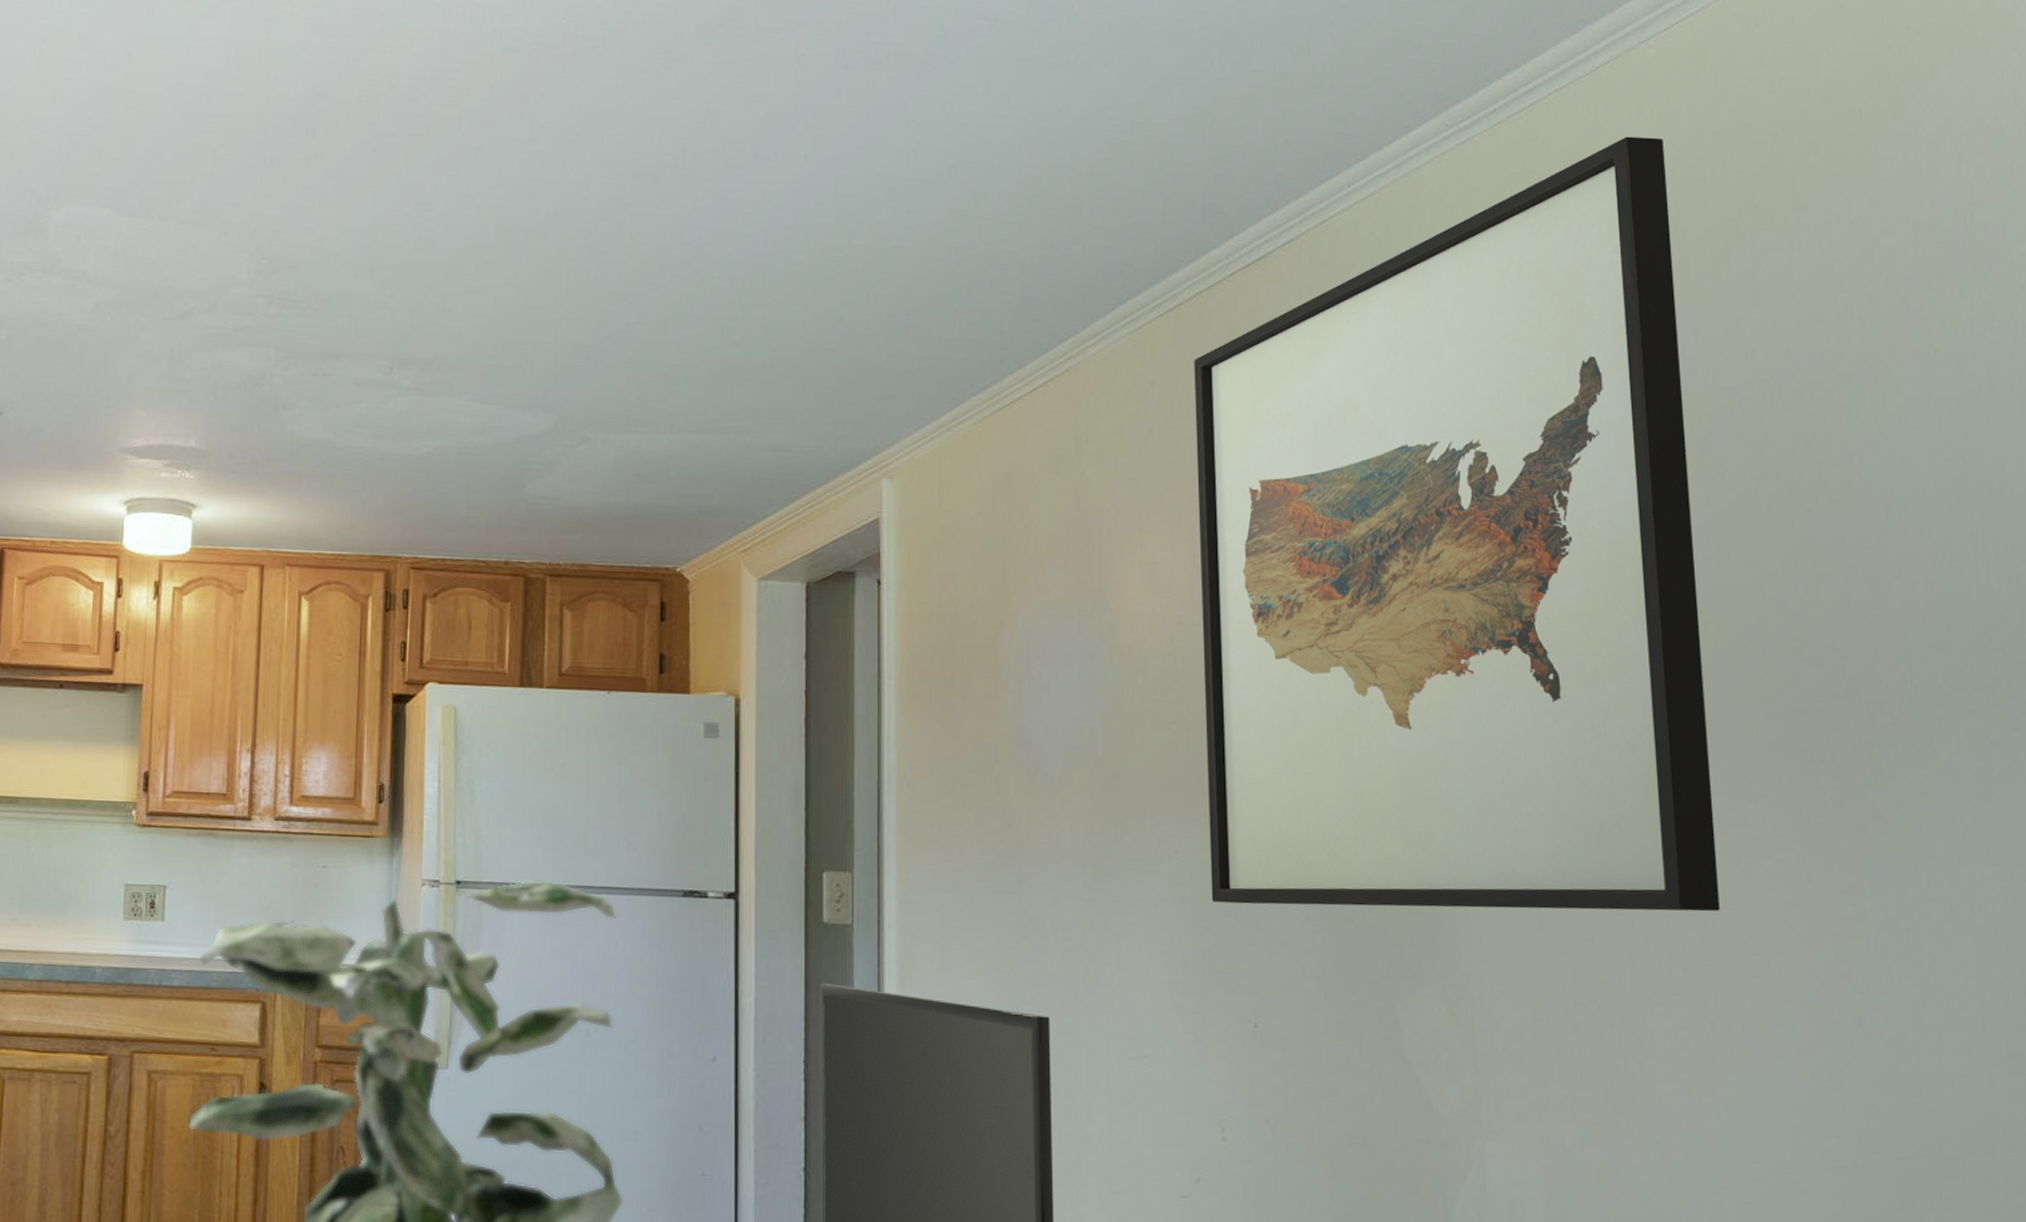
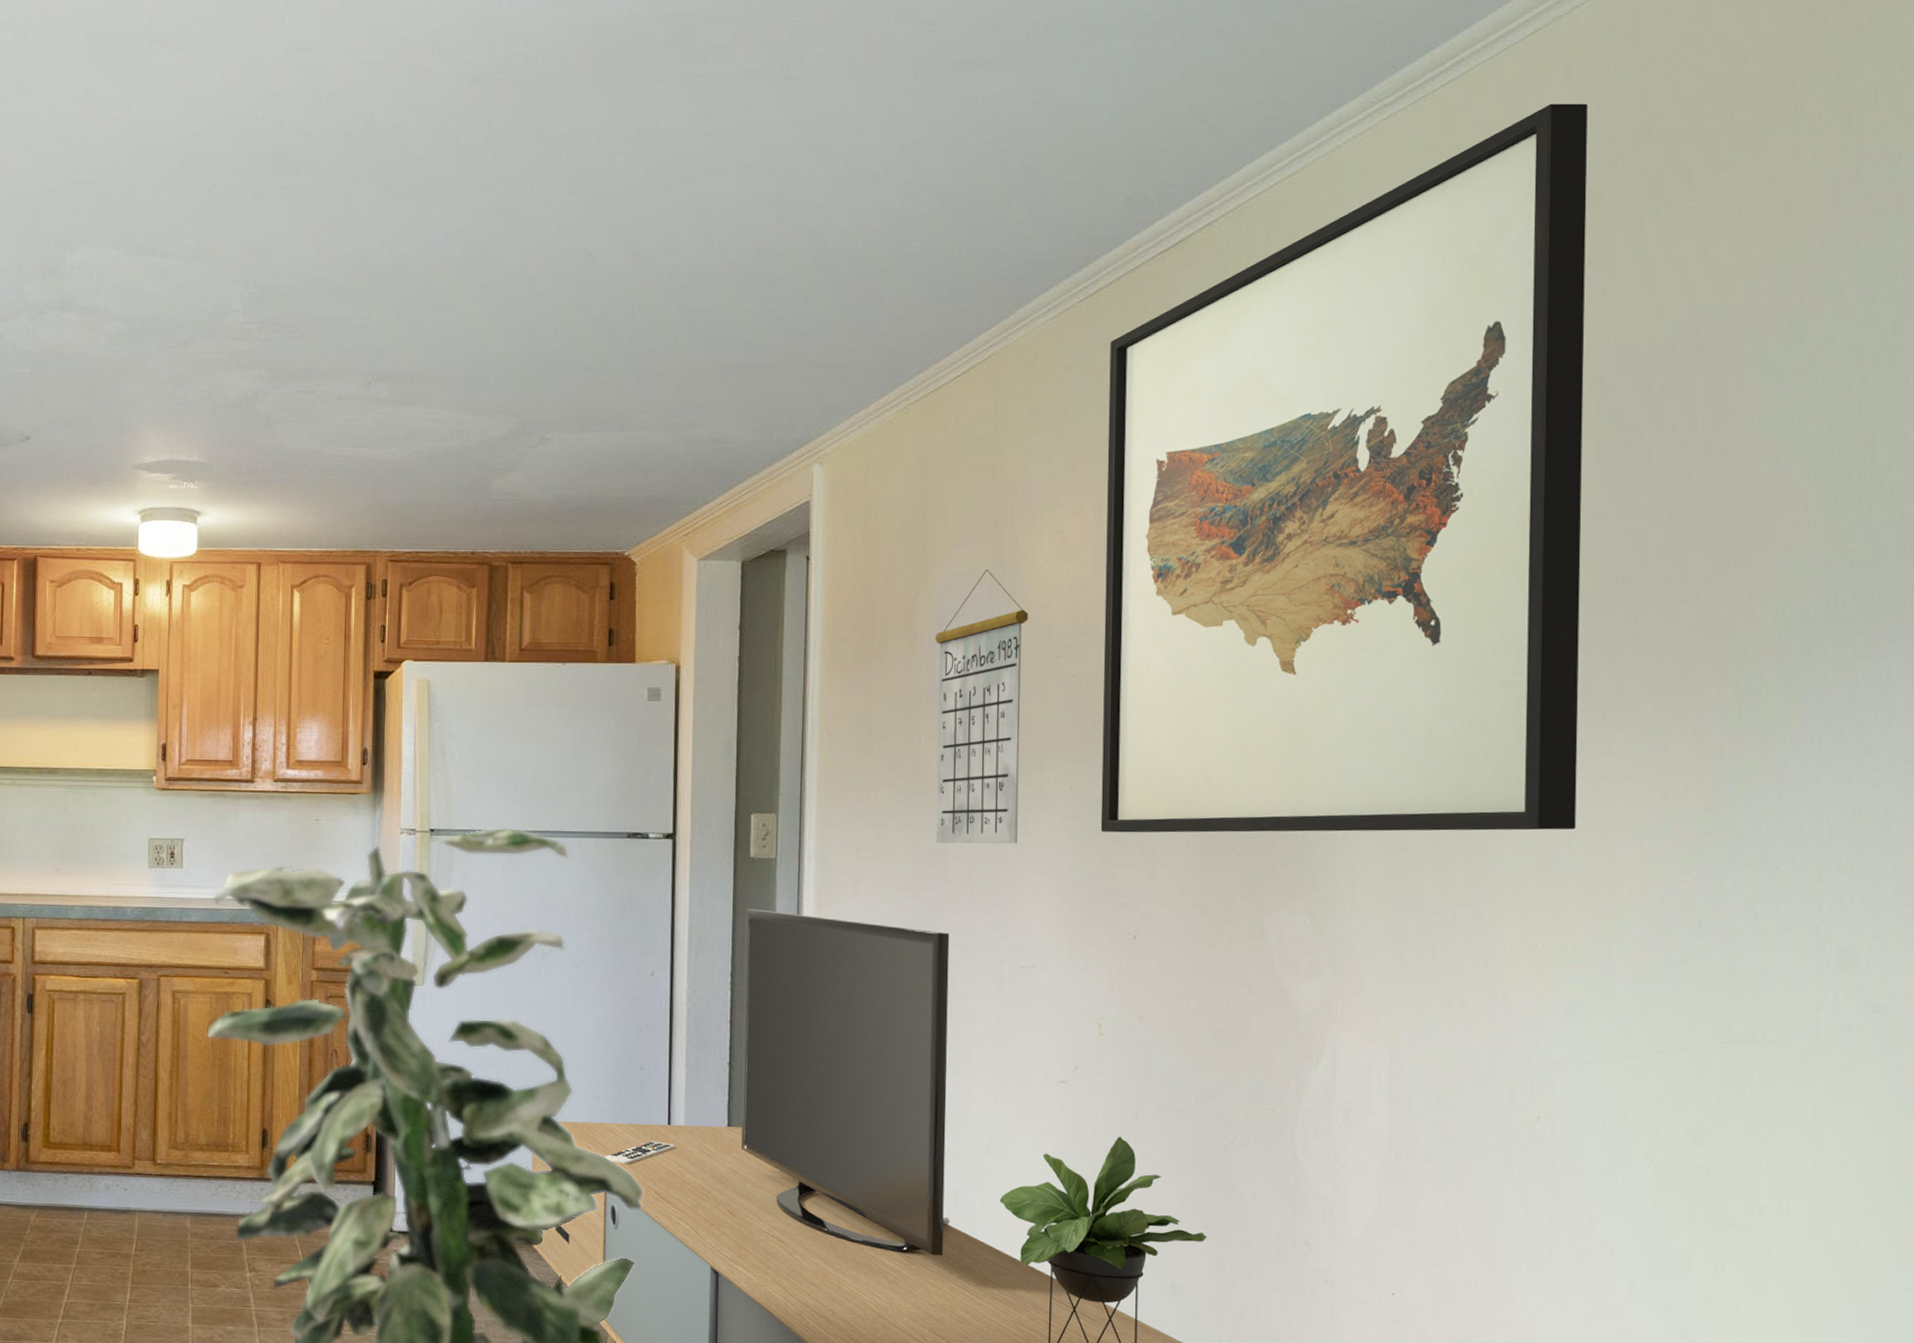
calendar: none [1020,601,1121,914] -> present [934,570,1028,844]

